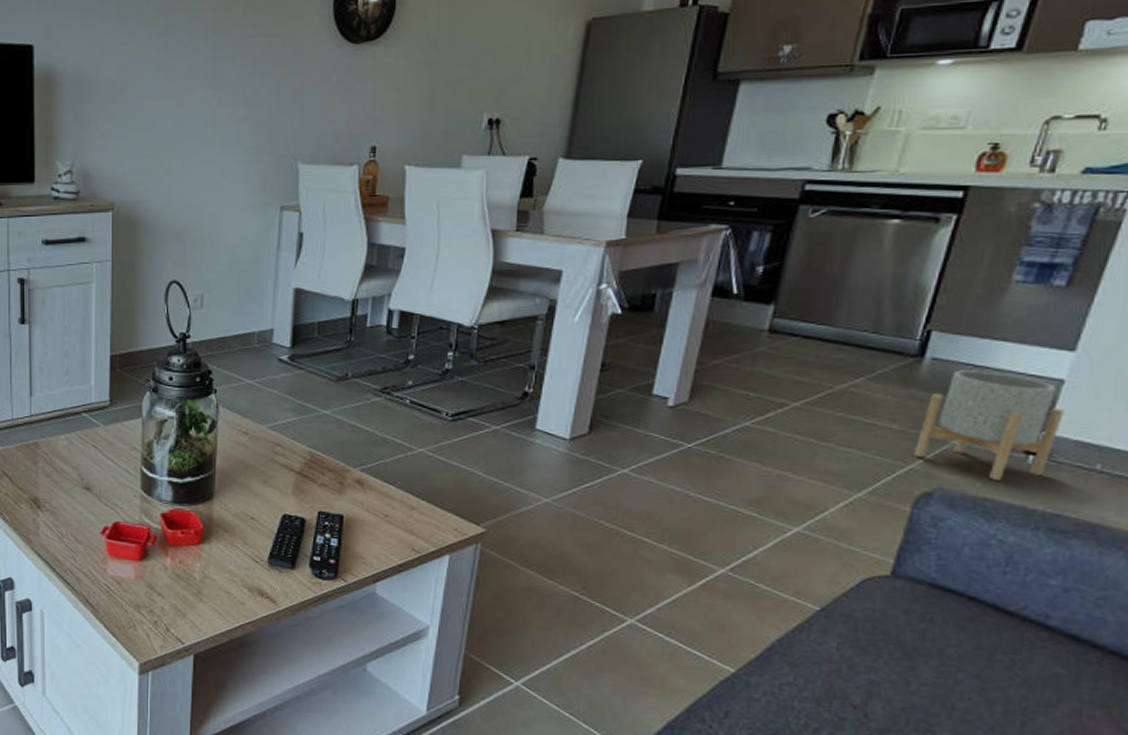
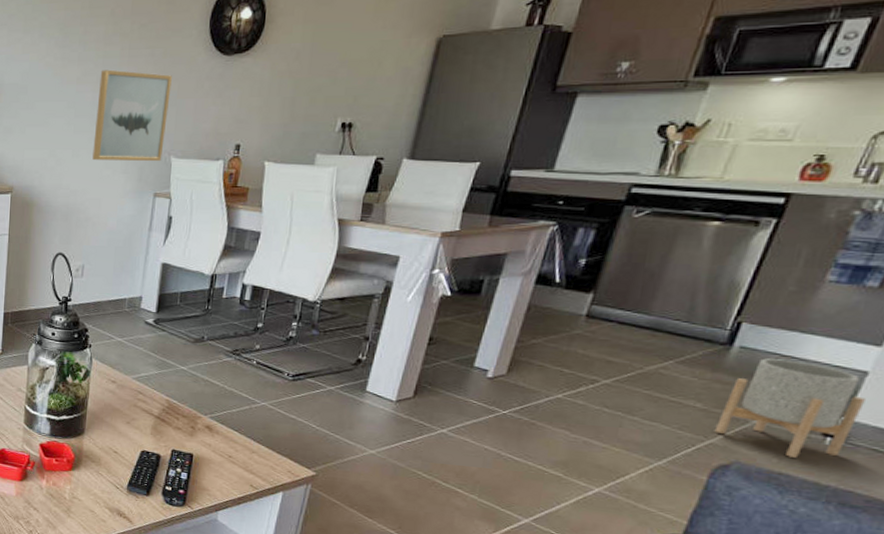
wall art: none [207,62,294,170] -> present [92,69,172,162]

